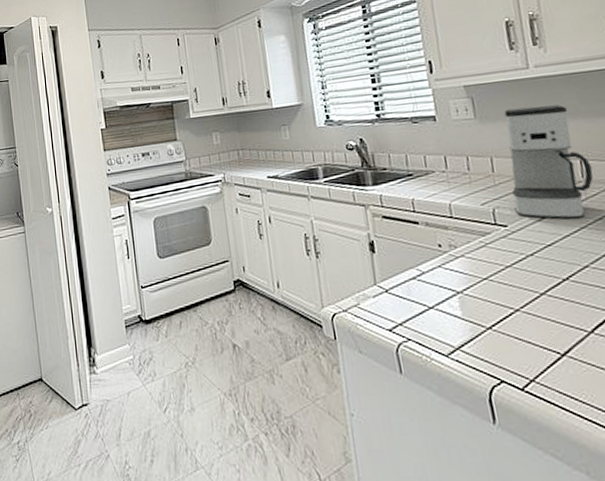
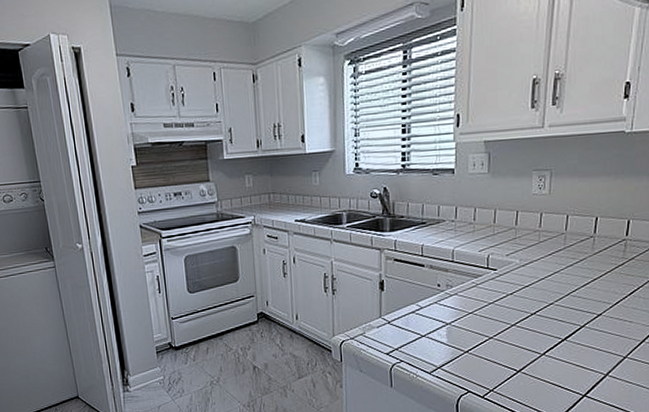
coffee maker: present [504,105,594,219] -> none [506,164,575,265]

